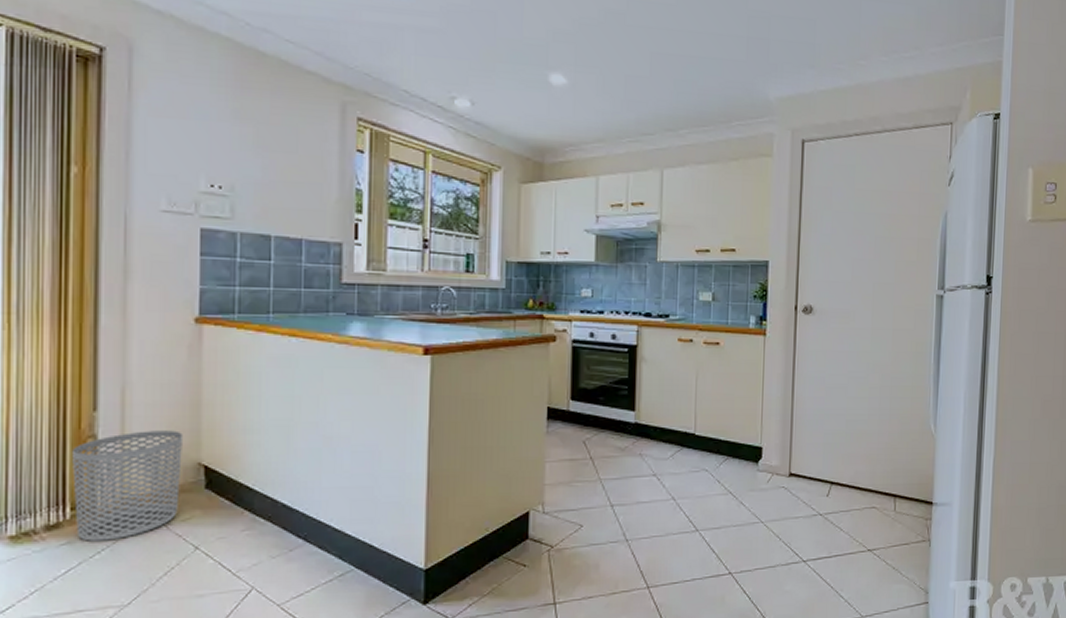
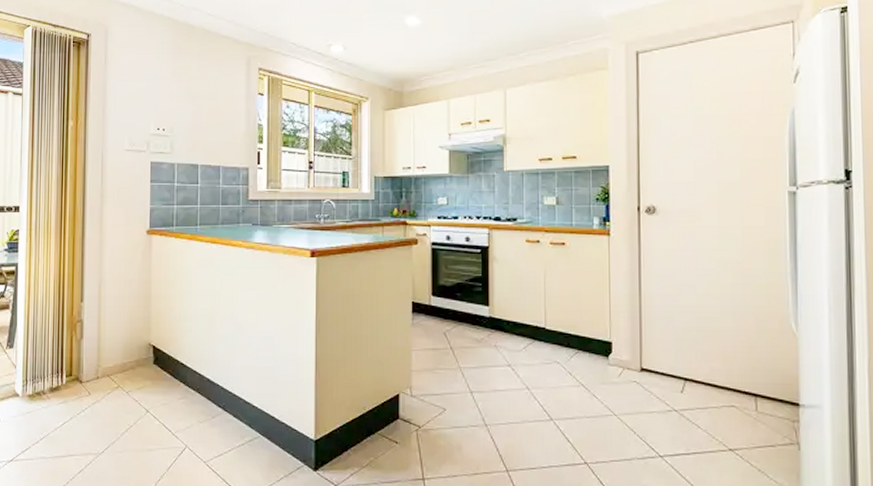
waste bin: present [72,430,182,541] -> none [67,317,138,402]

